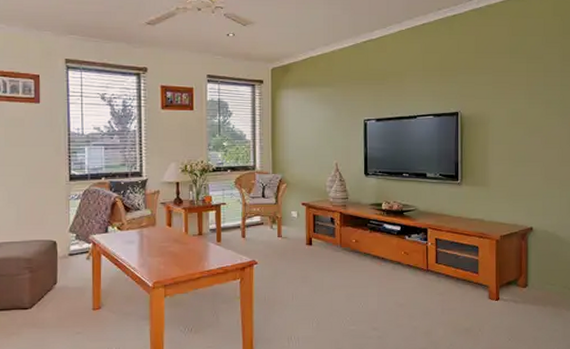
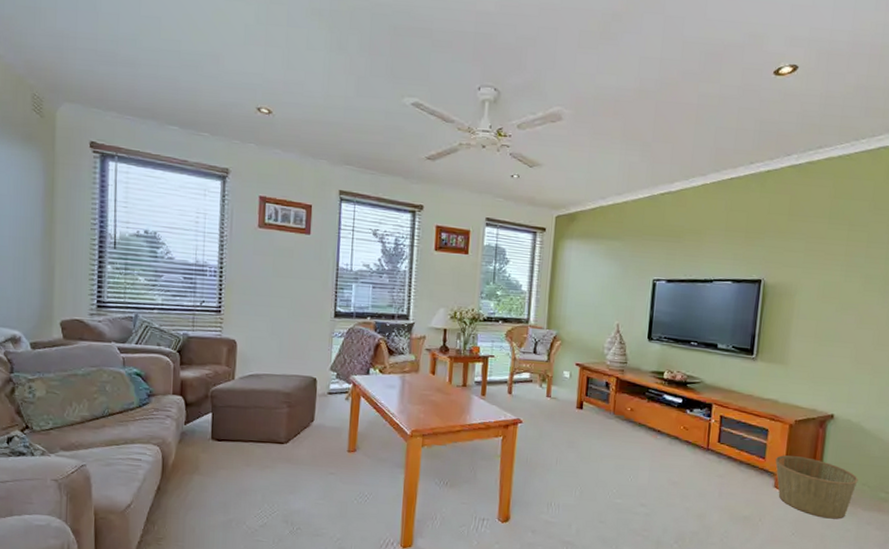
basket: none [487,268,560,322] -> present [775,455,858,519]

